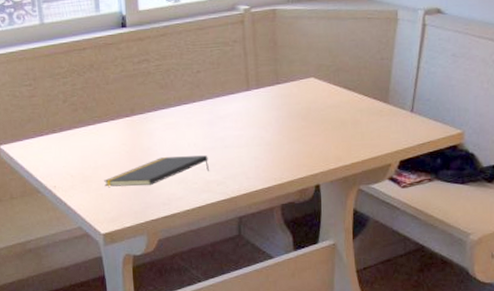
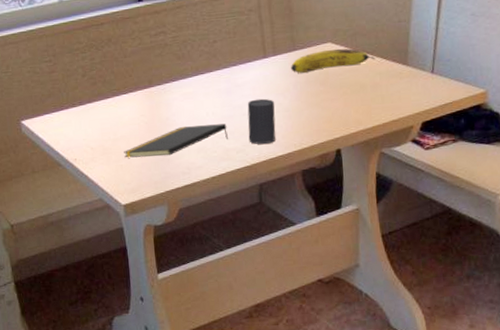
cup: none [229,131,257,178] -> present [247,98,276,145]
fruit: none [274,84,357,107] -> present [291,48,376,73]

